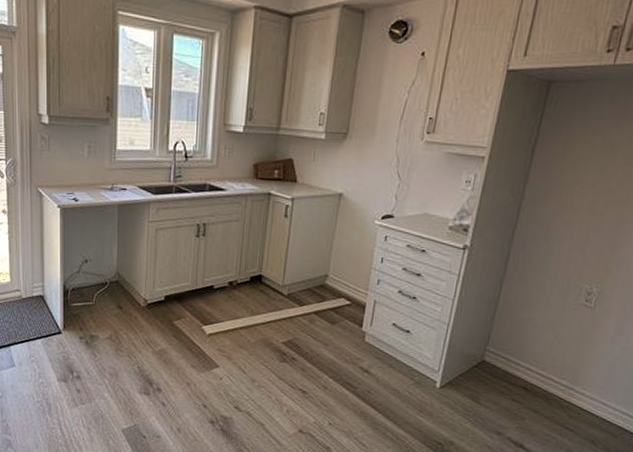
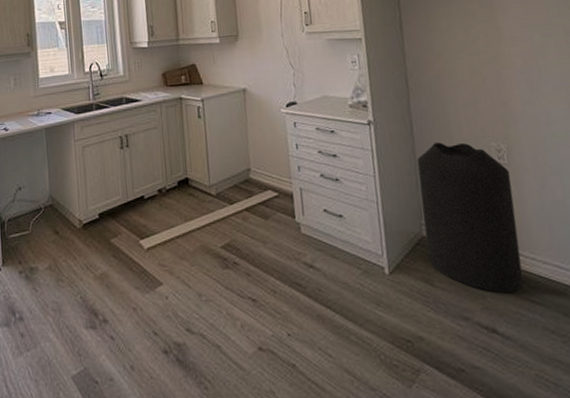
trash can: none [482,277,592,418] -> present [417,142,523,293]

